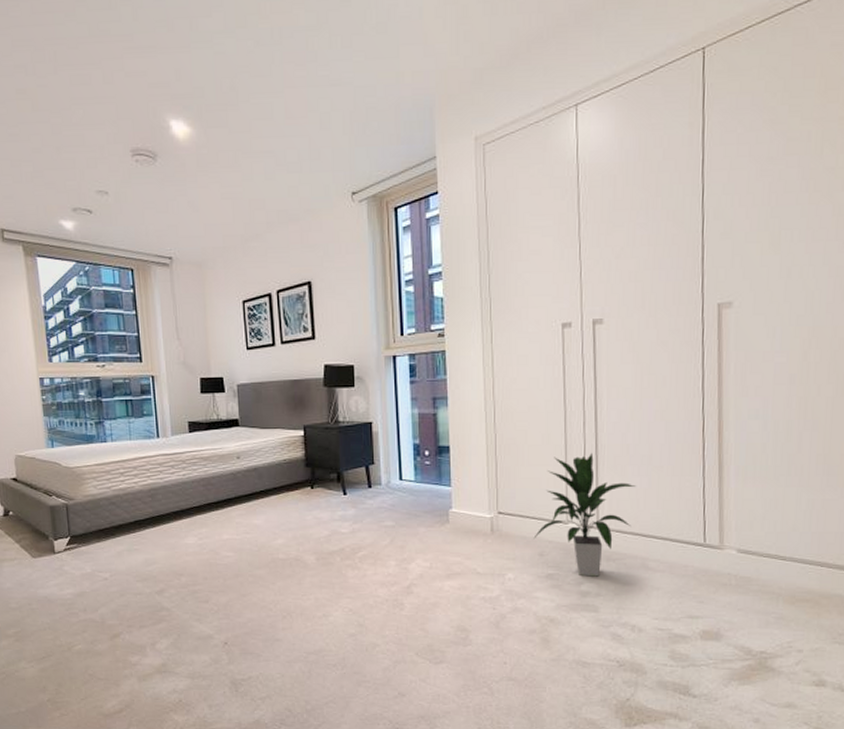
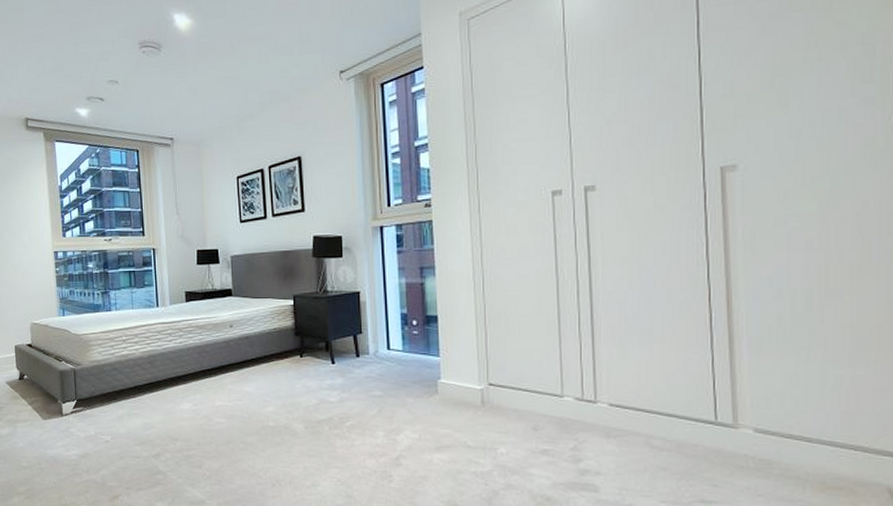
indoor plant: present [533,452,636,577] -> none [526,323,636,454]

